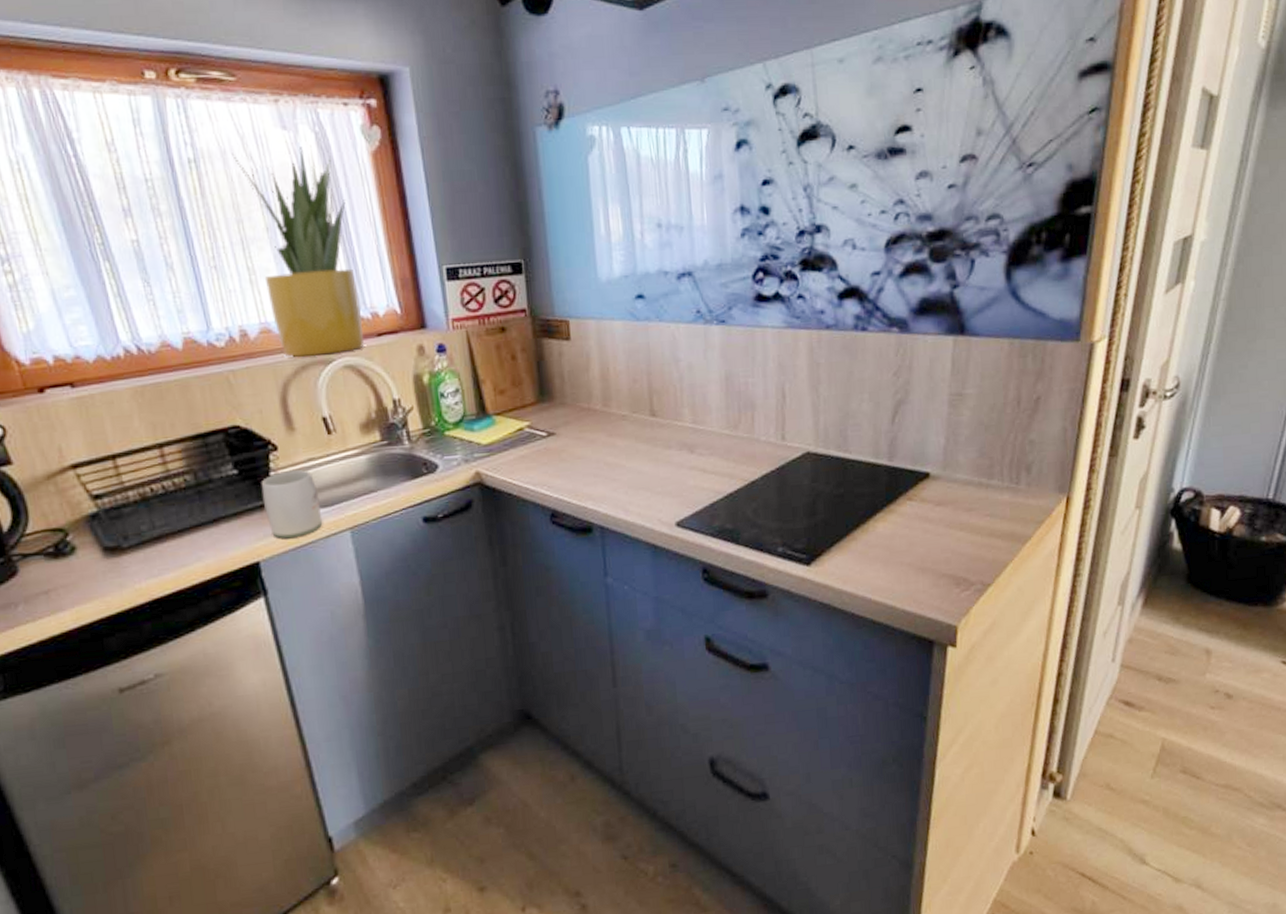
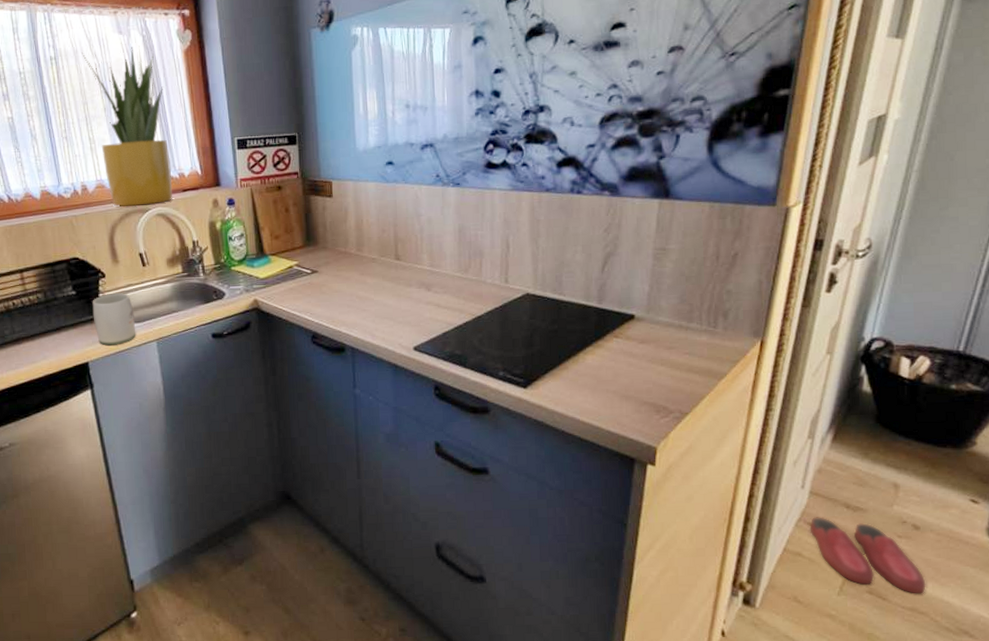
slippers: none [1121,692,1239,770] -> present [809,517,926,594]

